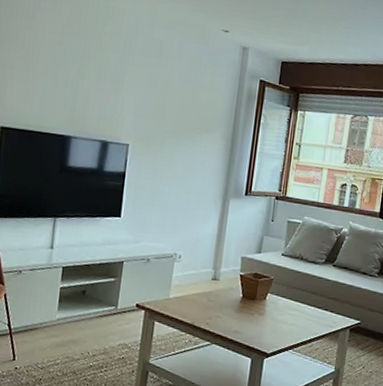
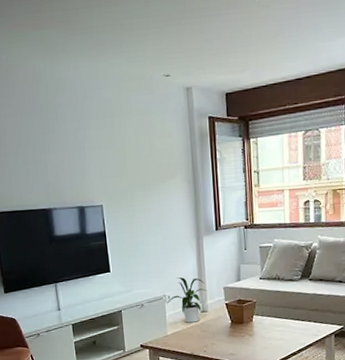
house plant: none [176,237,223,290] -> present [166,277,207,323]

